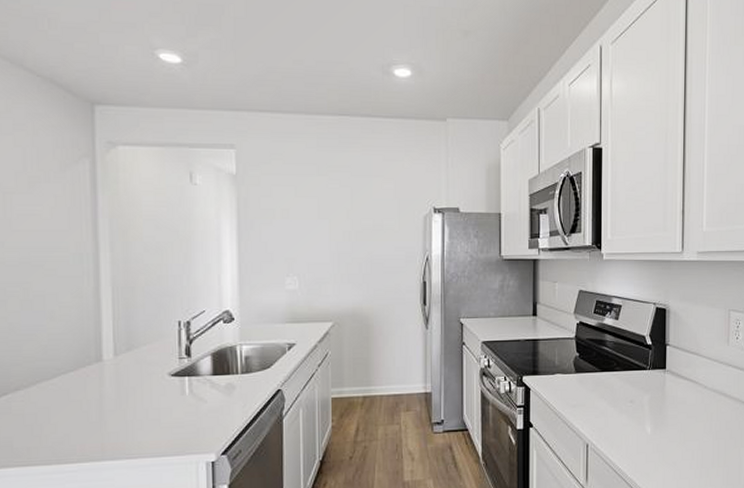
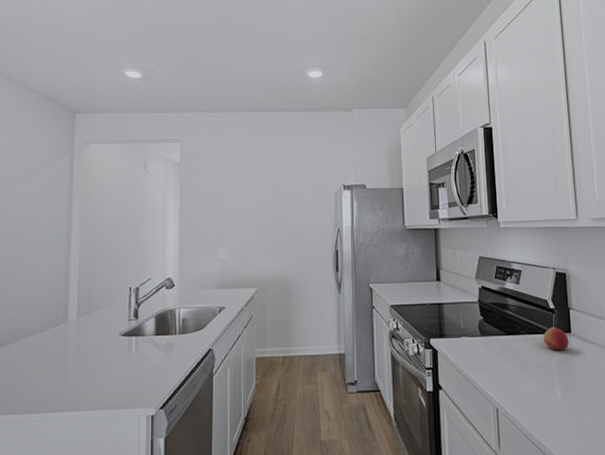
apple: none [638,363,663,387] -> present [543,327,570,351]

